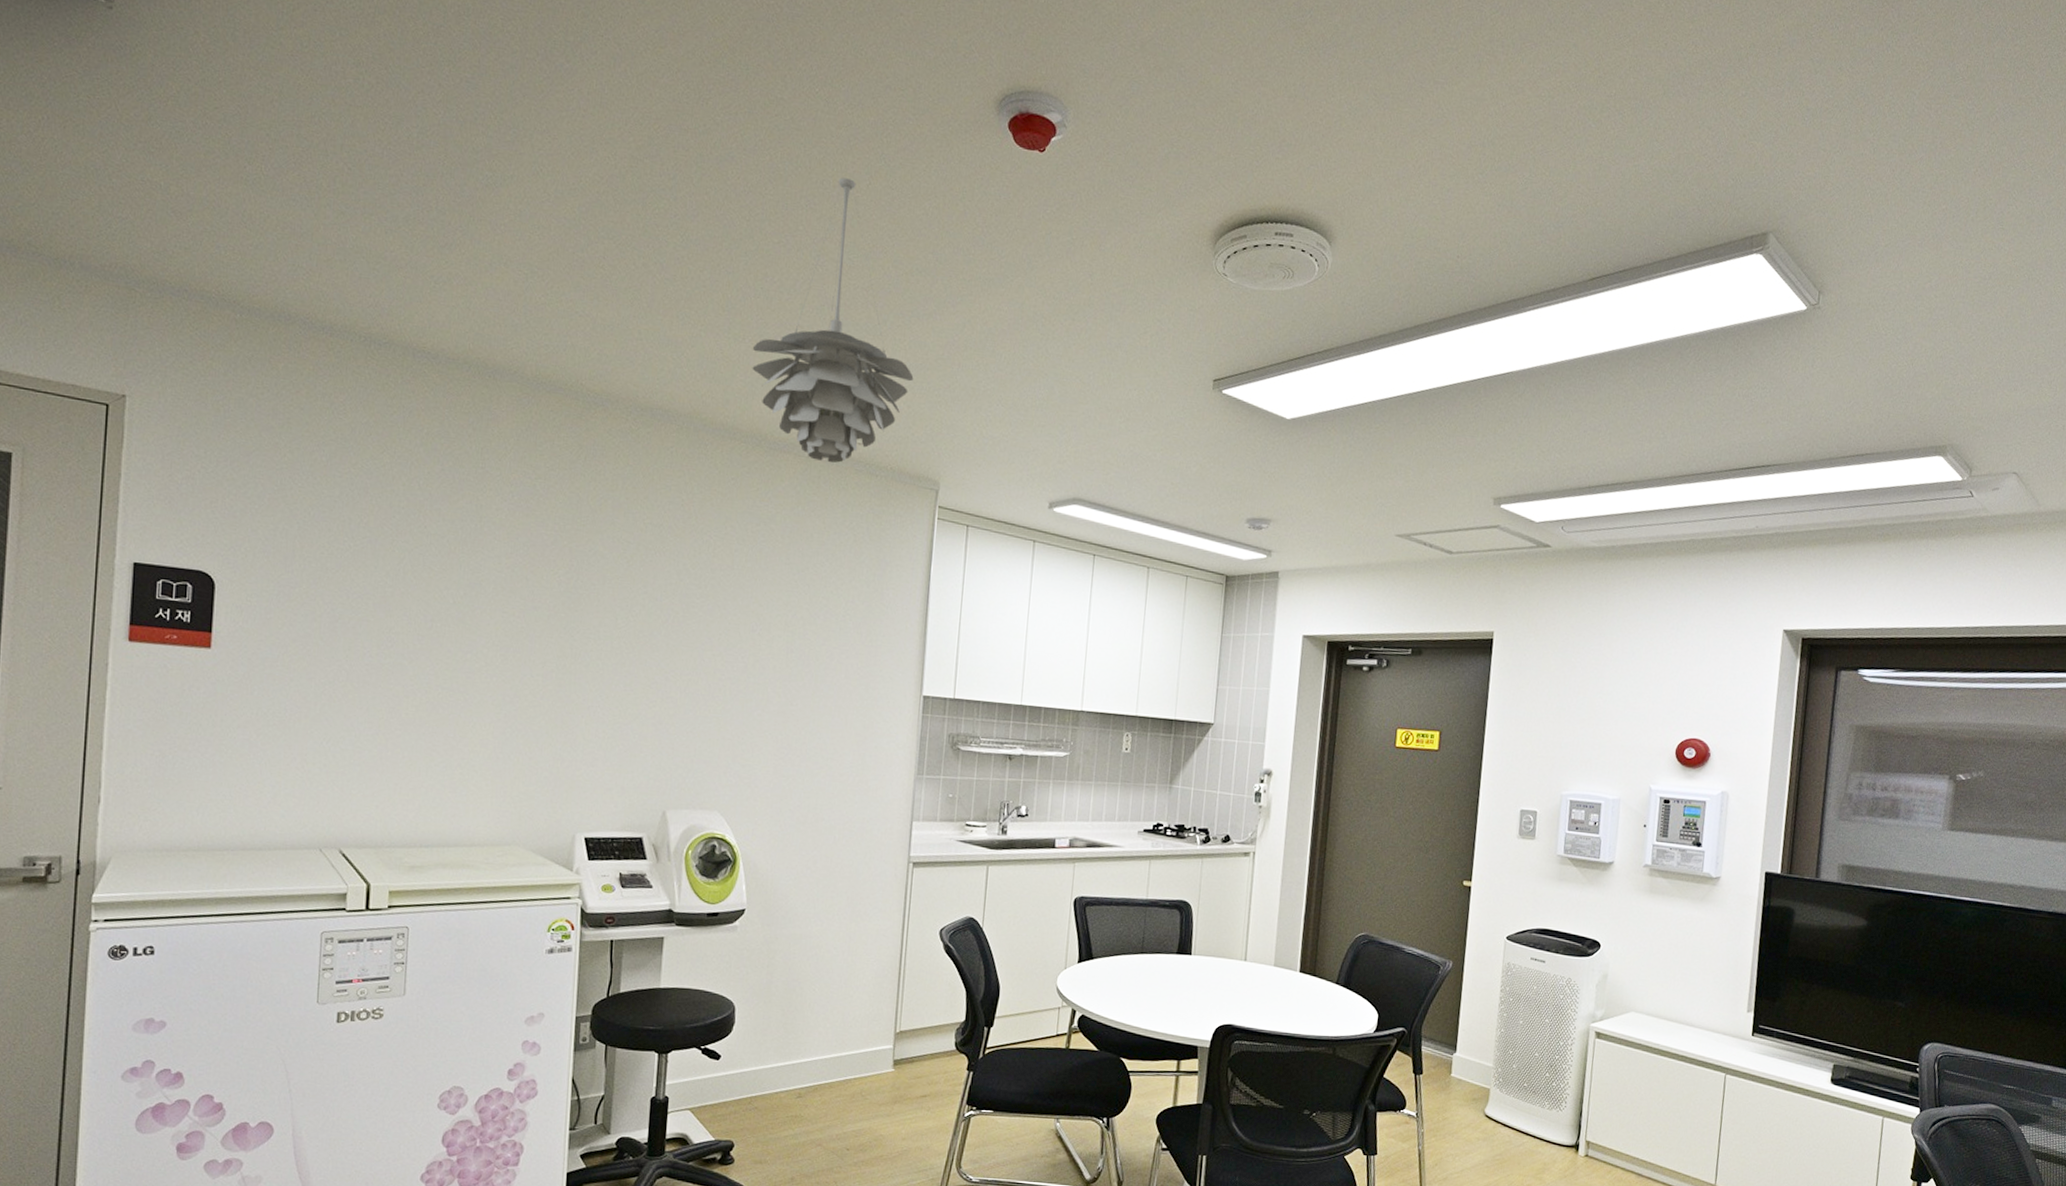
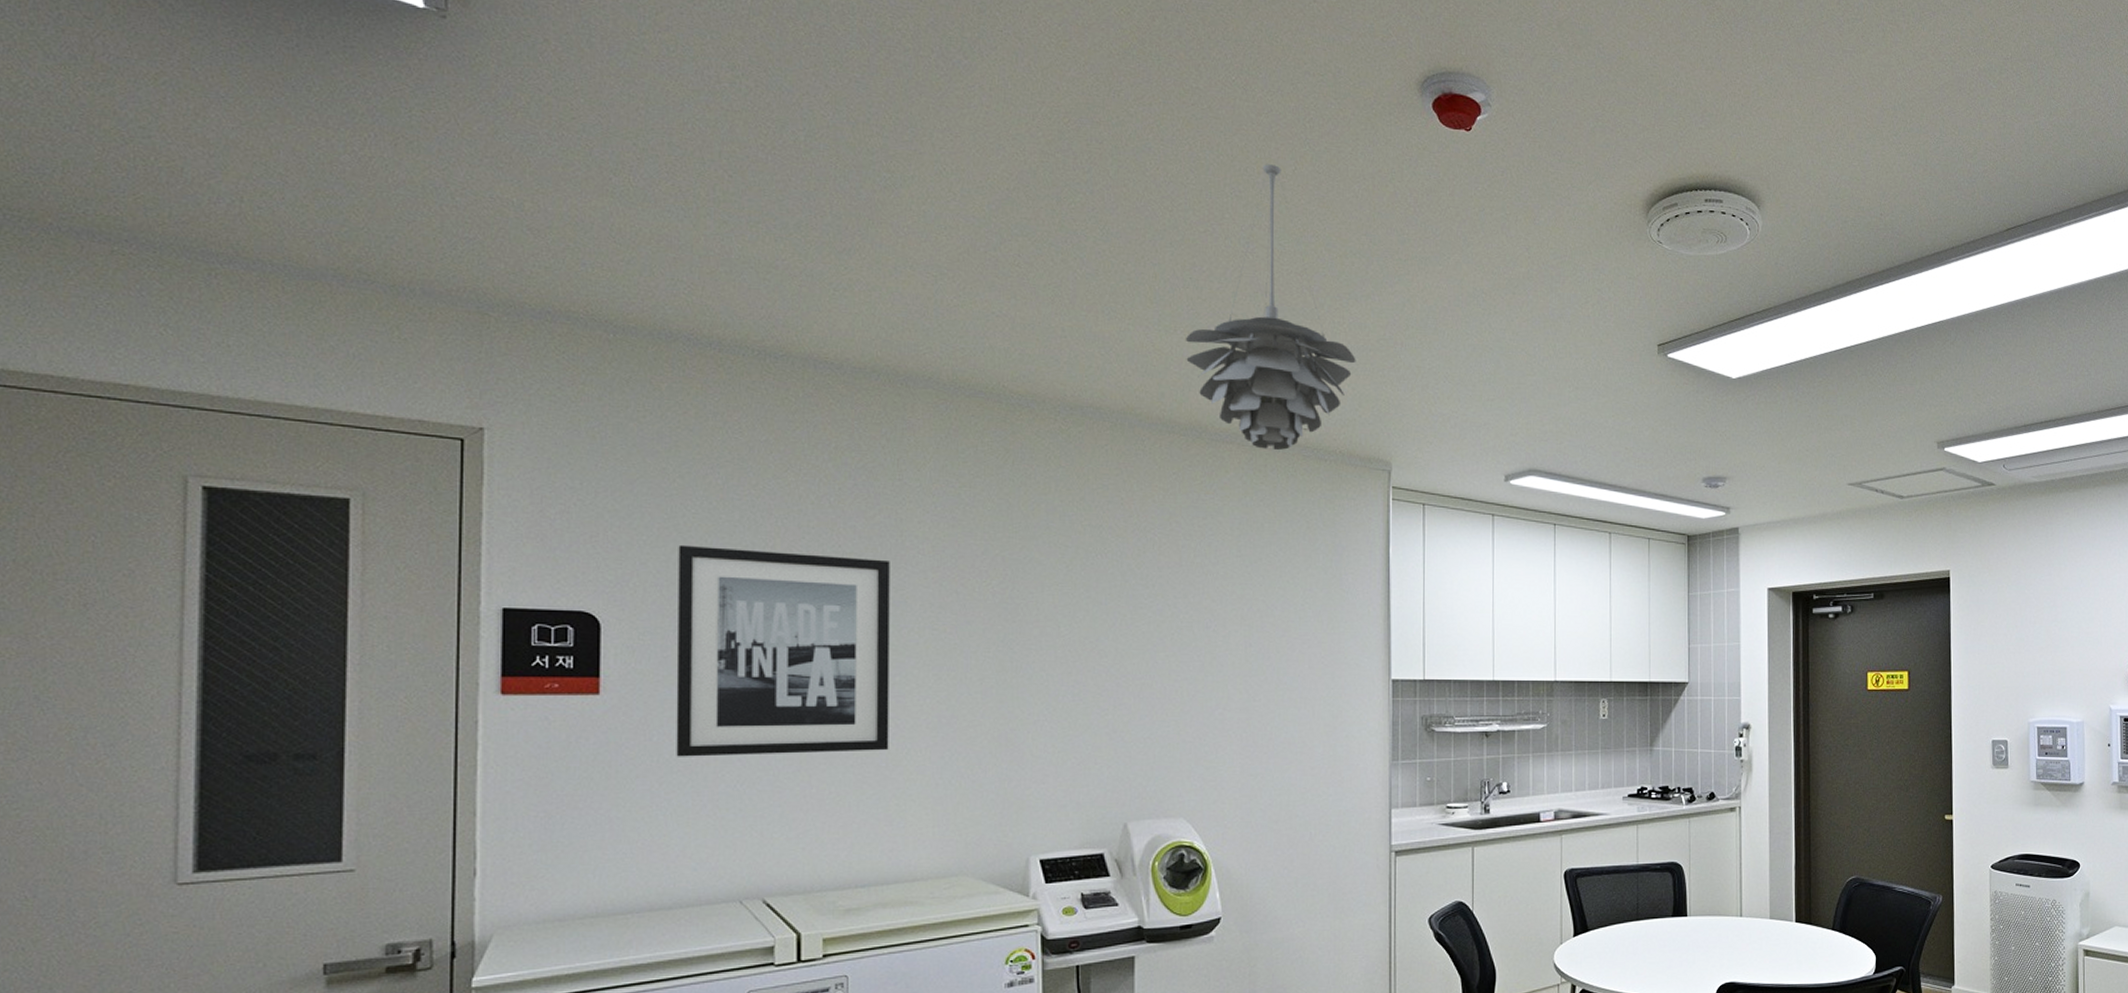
wall art: none [273,515,469,723] -> present [676,544,890,757]

